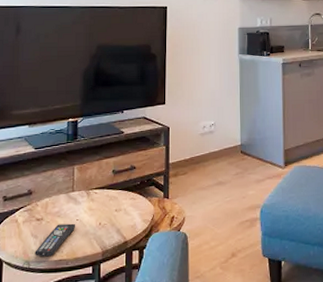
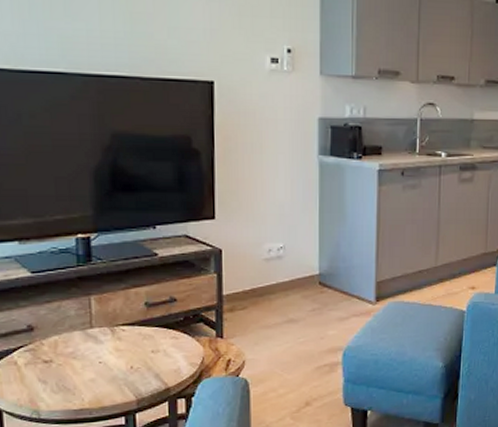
remote control: present [35,223,76,256] -> none [45,366,99,405]

